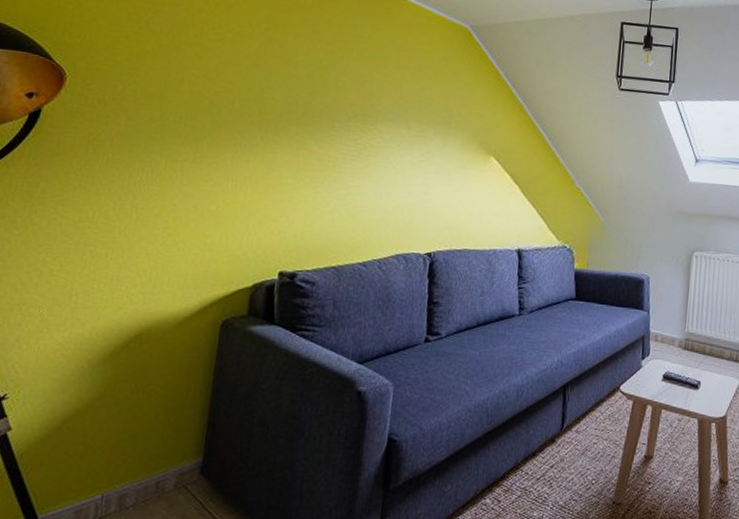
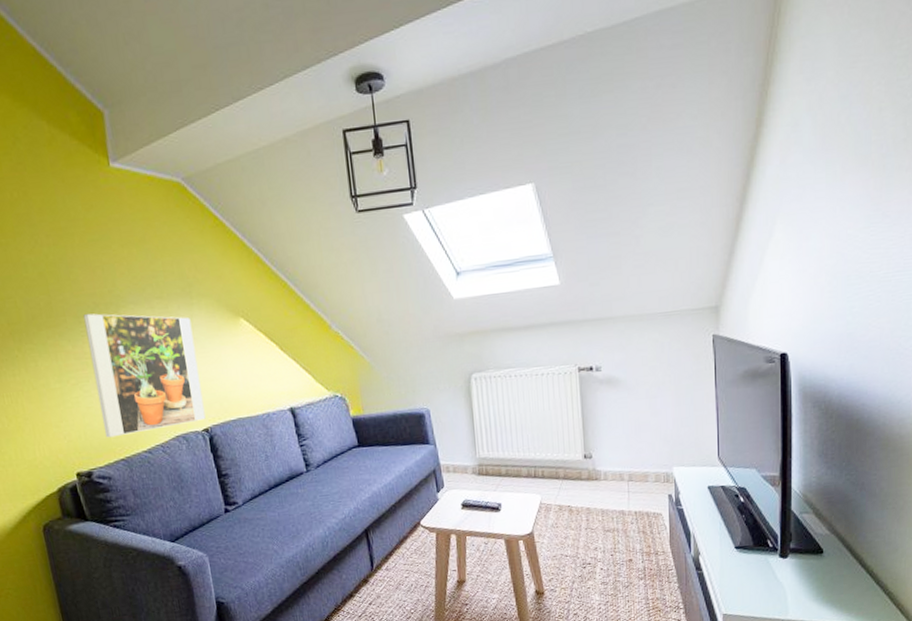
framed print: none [323,120,443,244] -> present [83,313,206,438]

